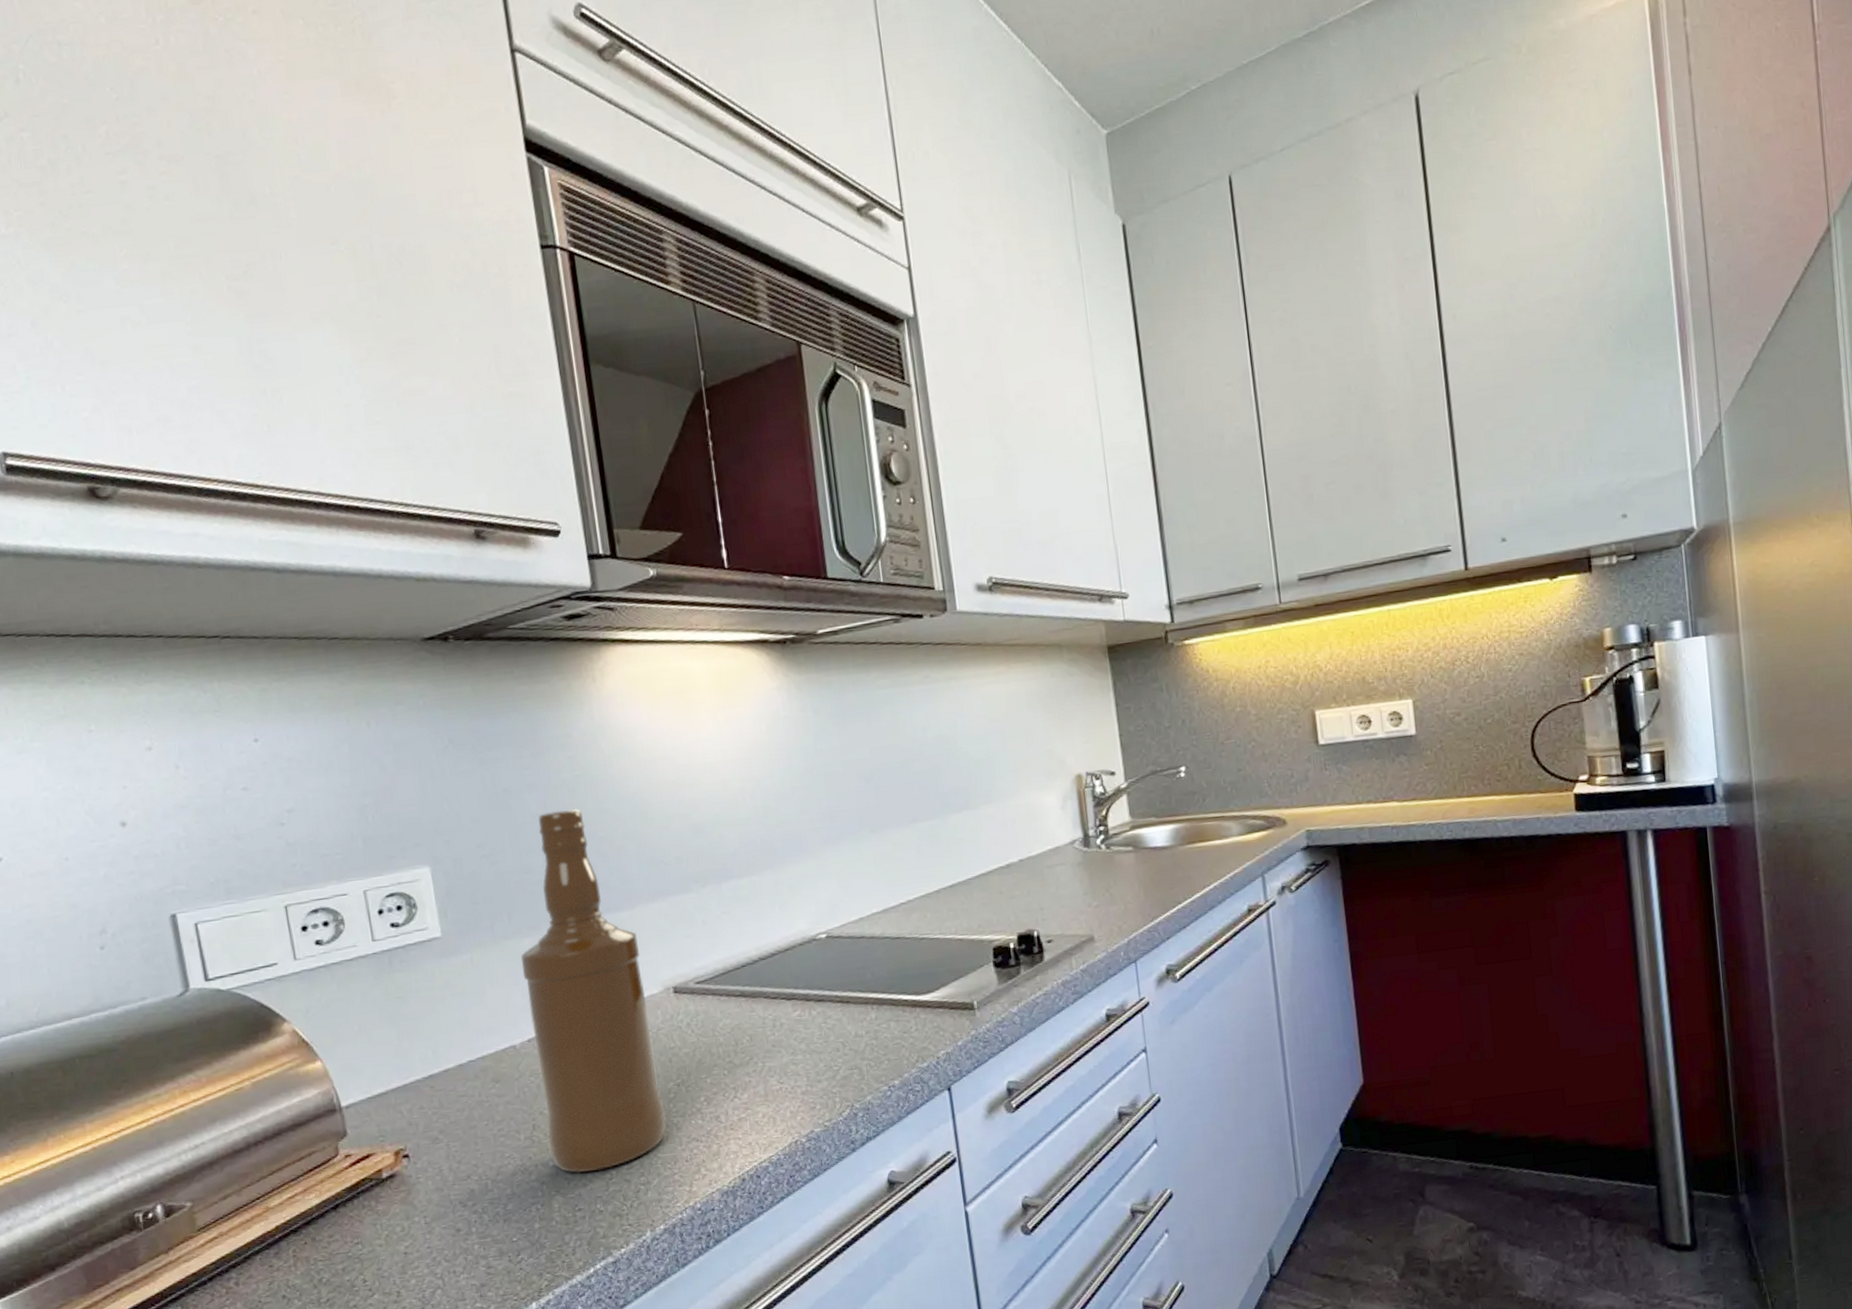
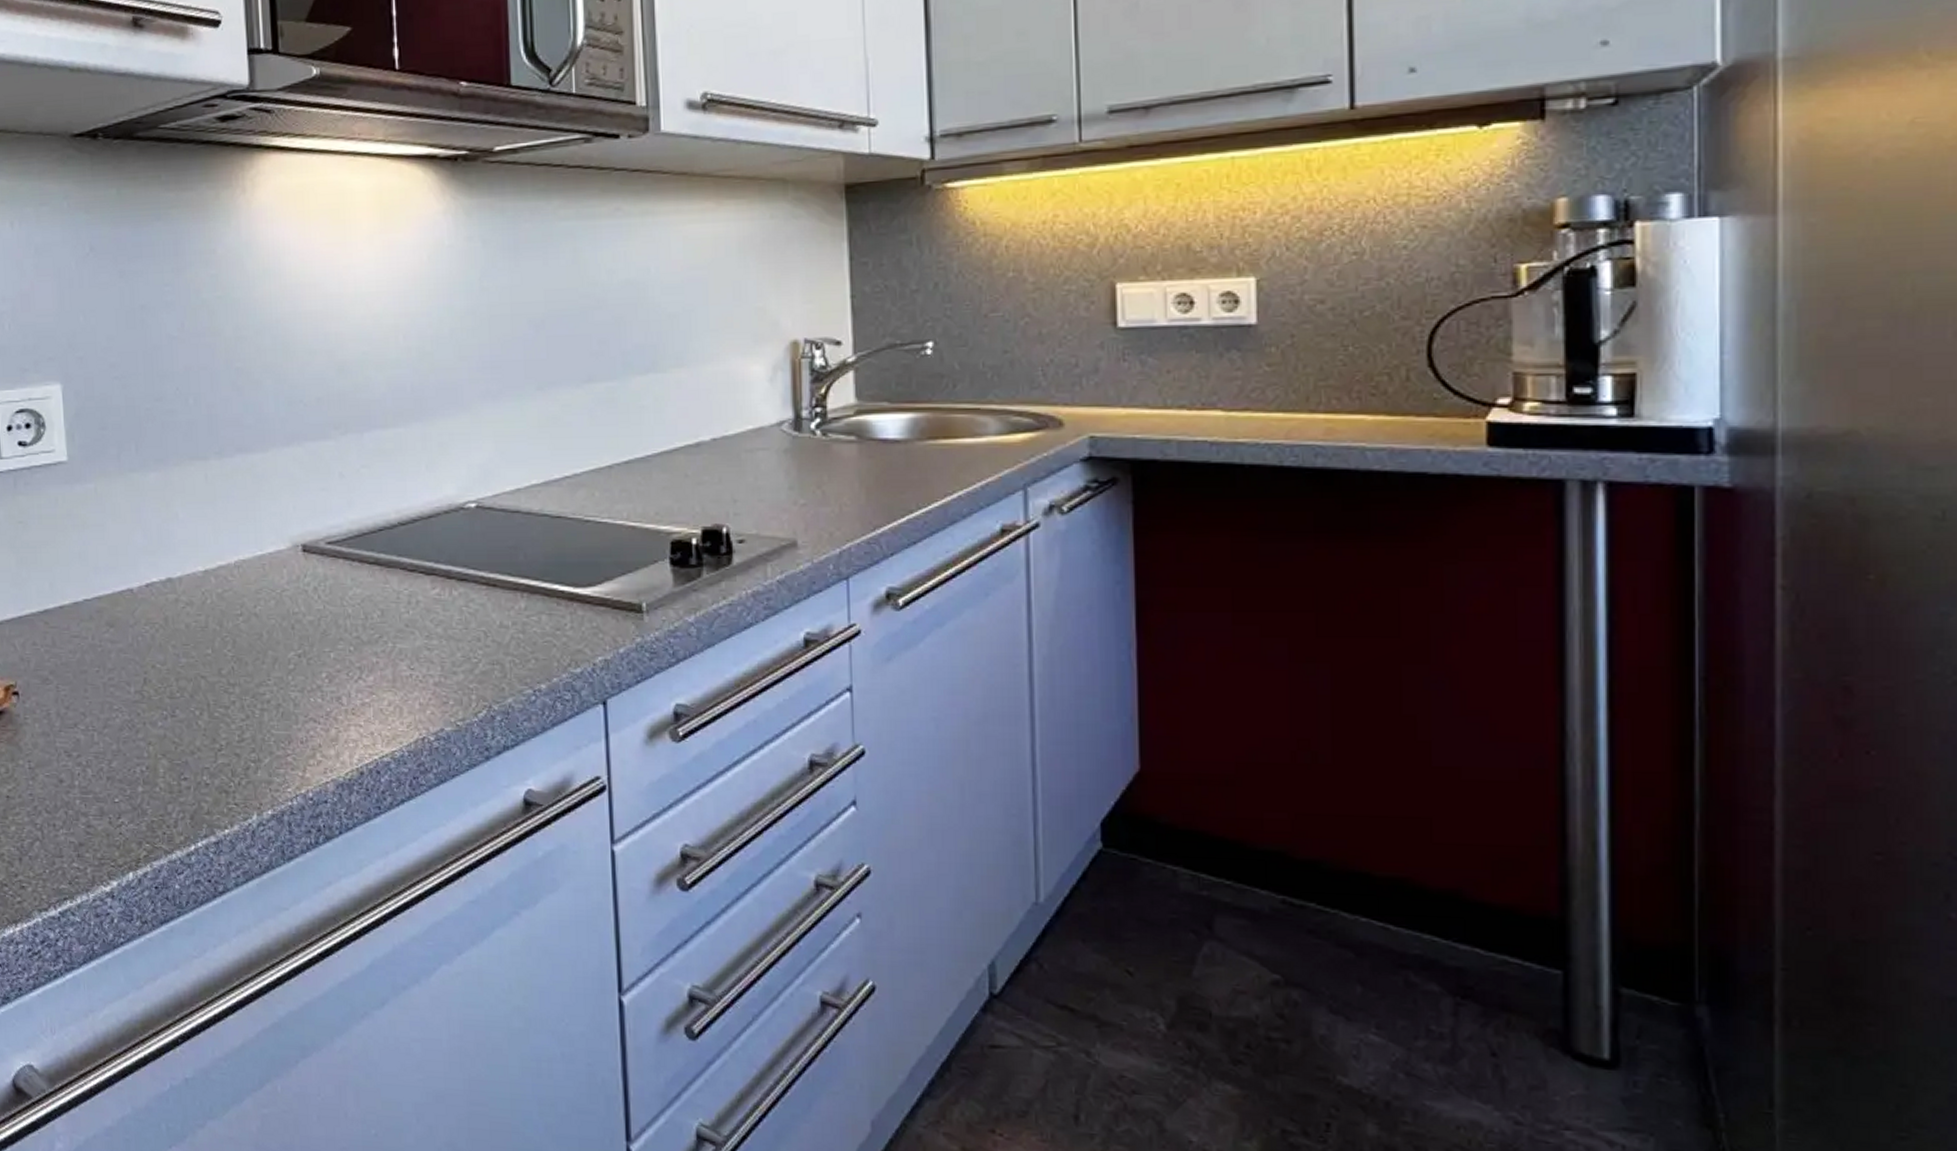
bottle: present [520,808,666,1174] -> none [145,333,283,739]

